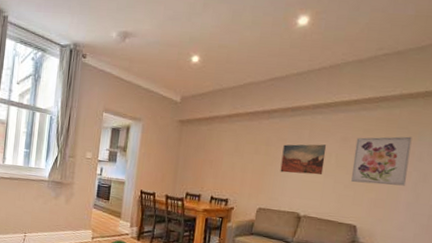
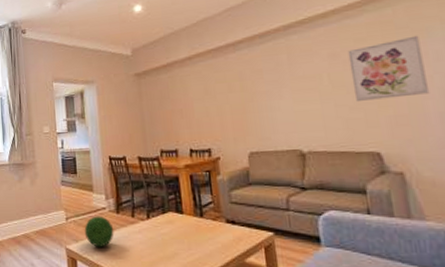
wall art: present [280,144,327,175] -> none [260,66,318,107]

